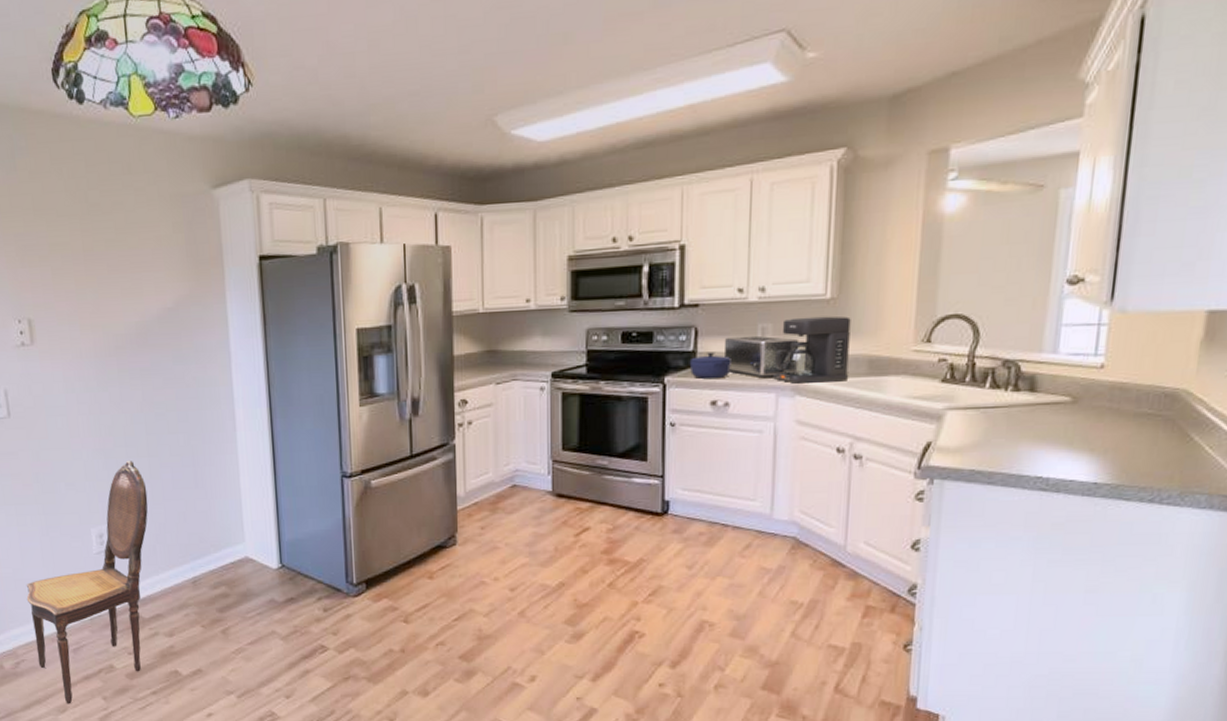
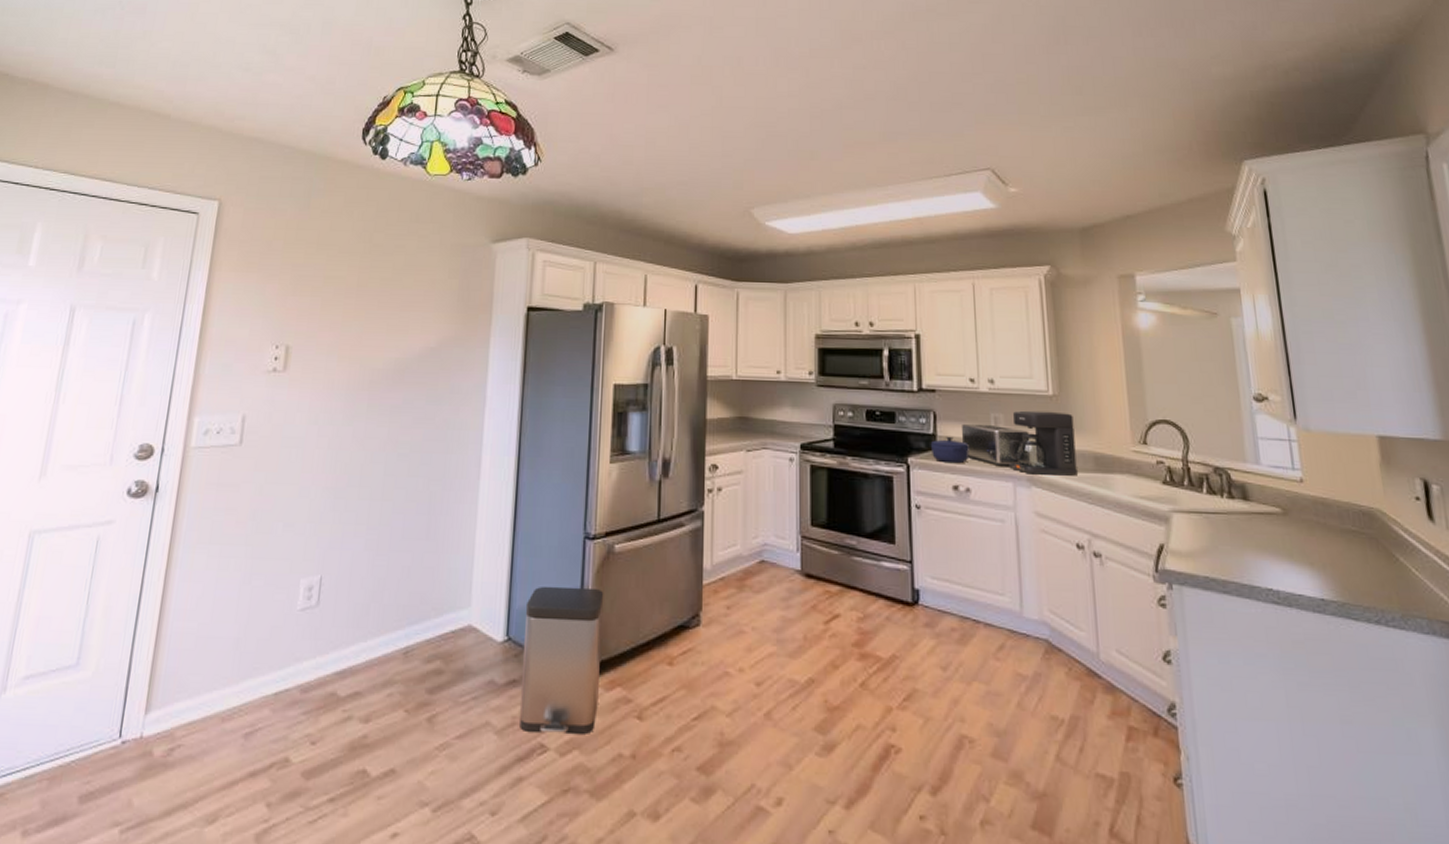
dining chair: present [26,460,148,704] -> none [197,502,373,812]
pedal bin: none [294,519,368,636] -> present [519,586,604,734]

